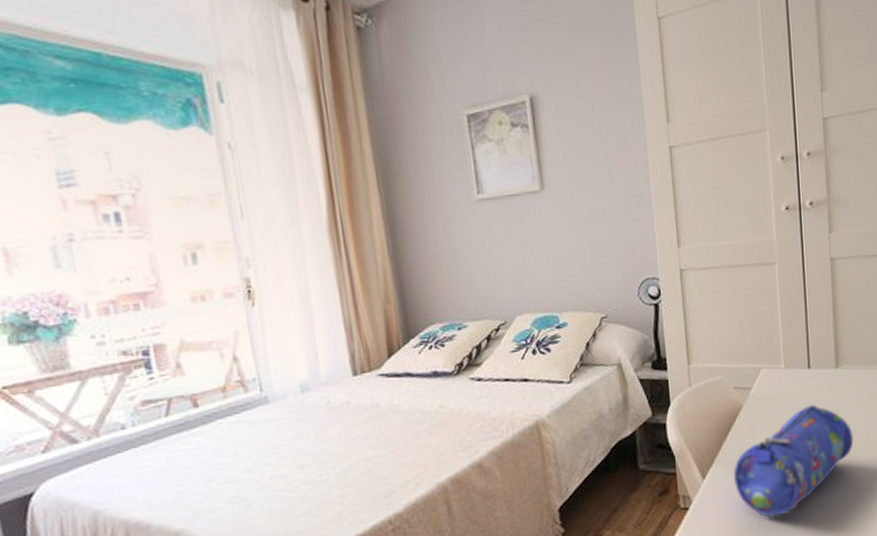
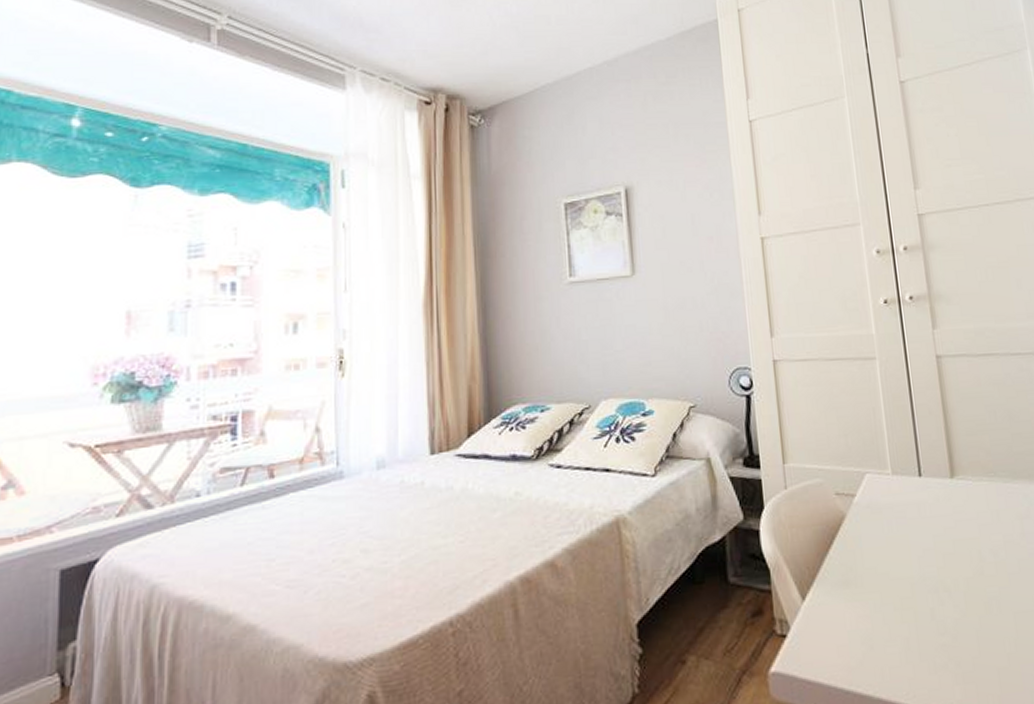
pencil case: present [733,404,854,517] -> none [837,519,979,656]

